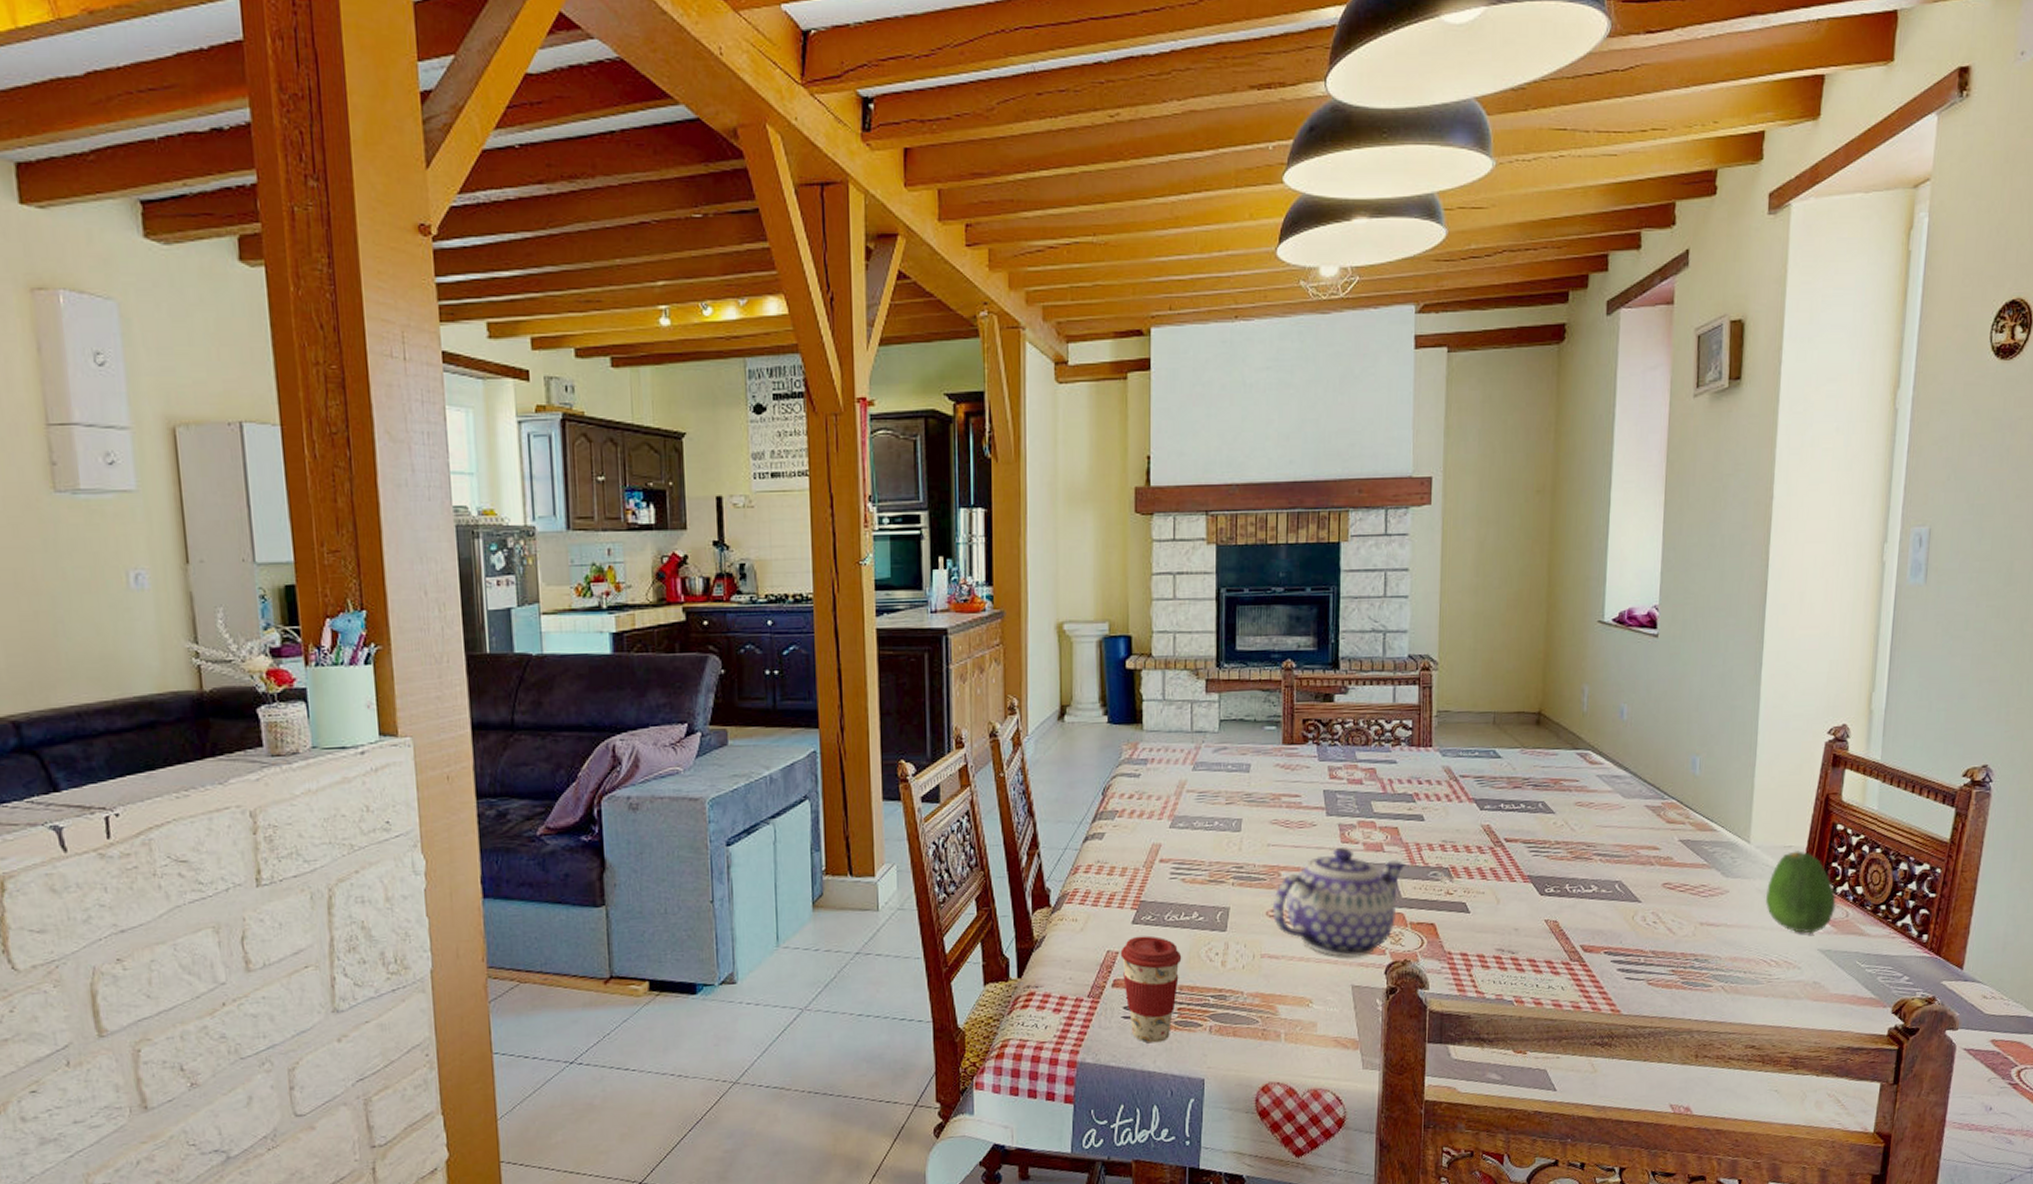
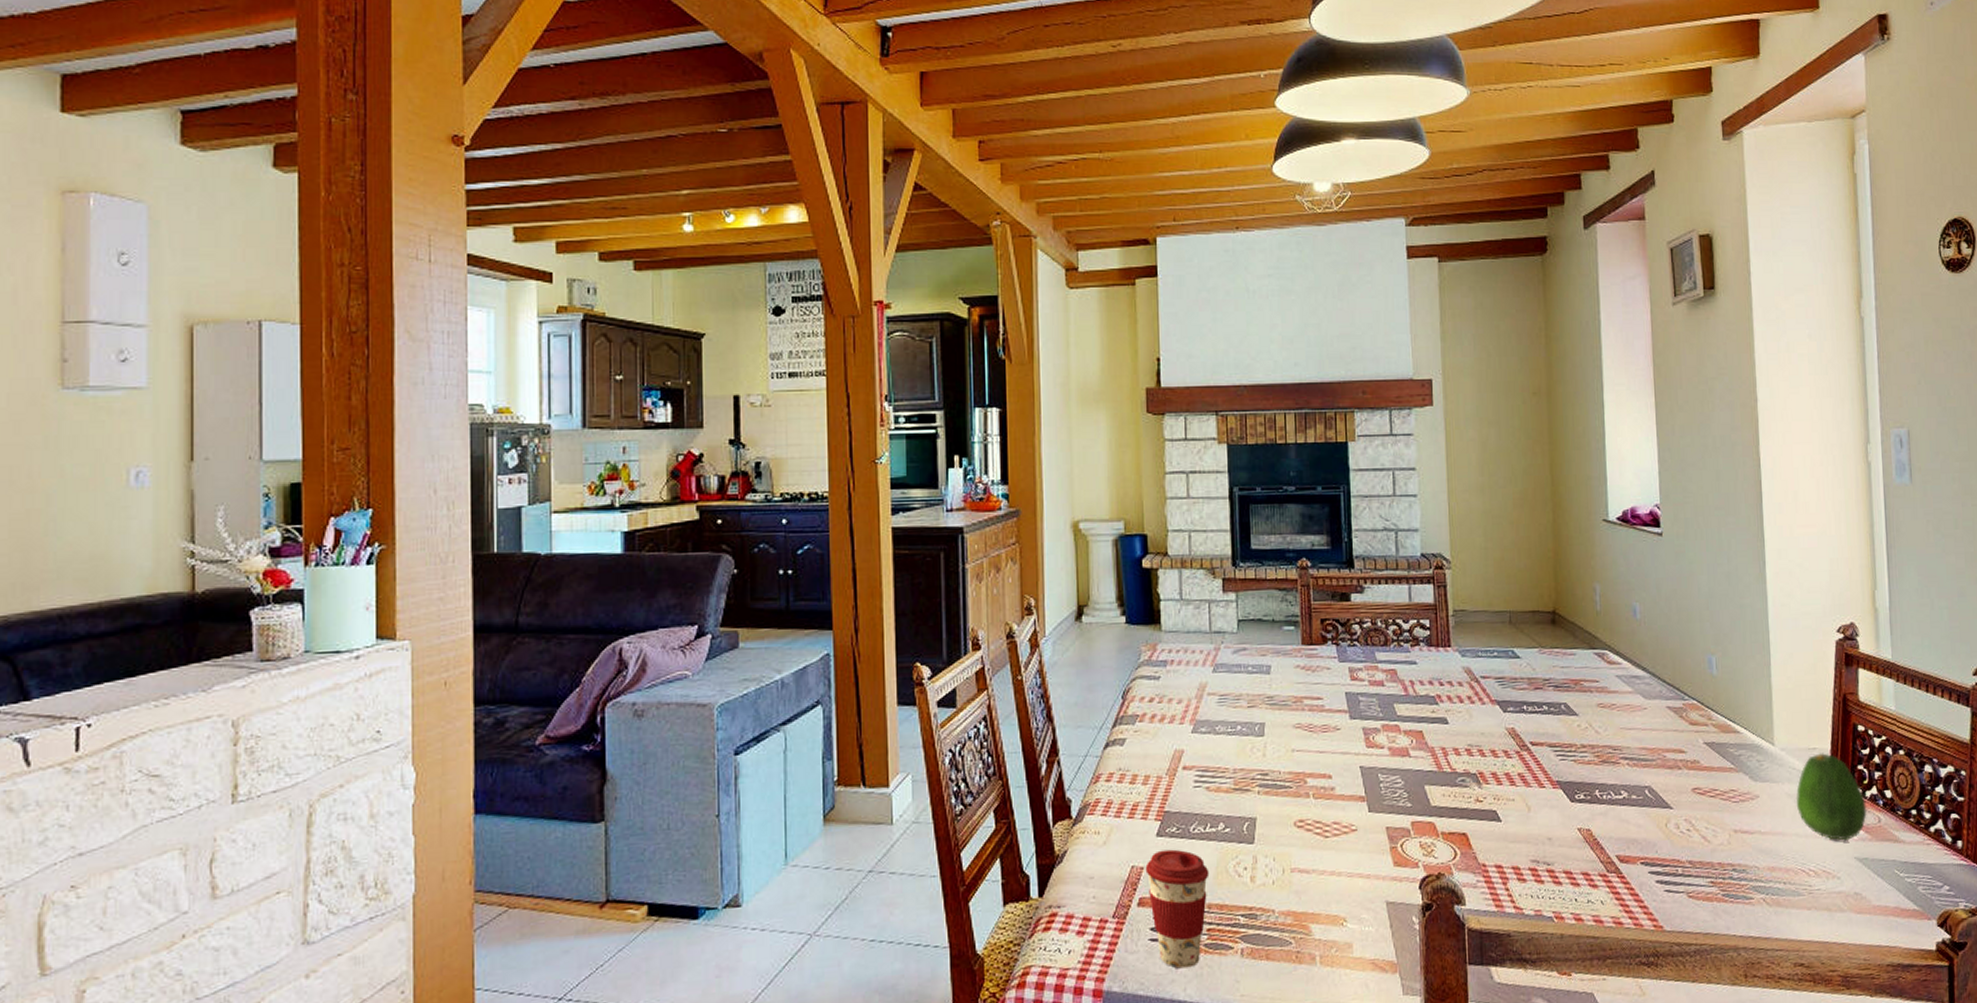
teapot: present [1272,847,1405,958] -> none [1300,752,1432,871]

